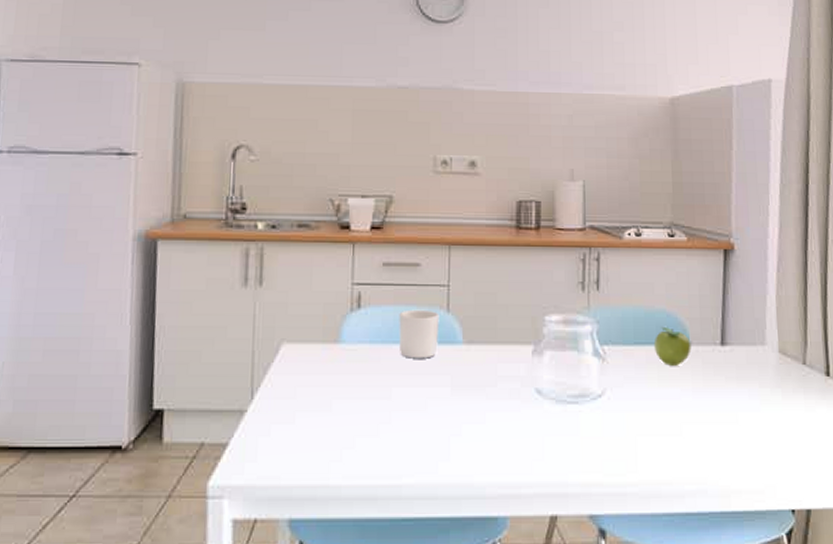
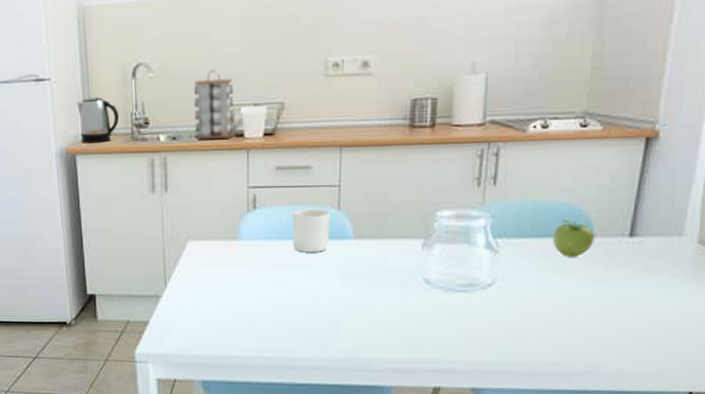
kettle: none [164,177,213,228] -> present [77,97,119,144]
spice rack: none [297,158,341,231] -> present [194,70,235,140]

